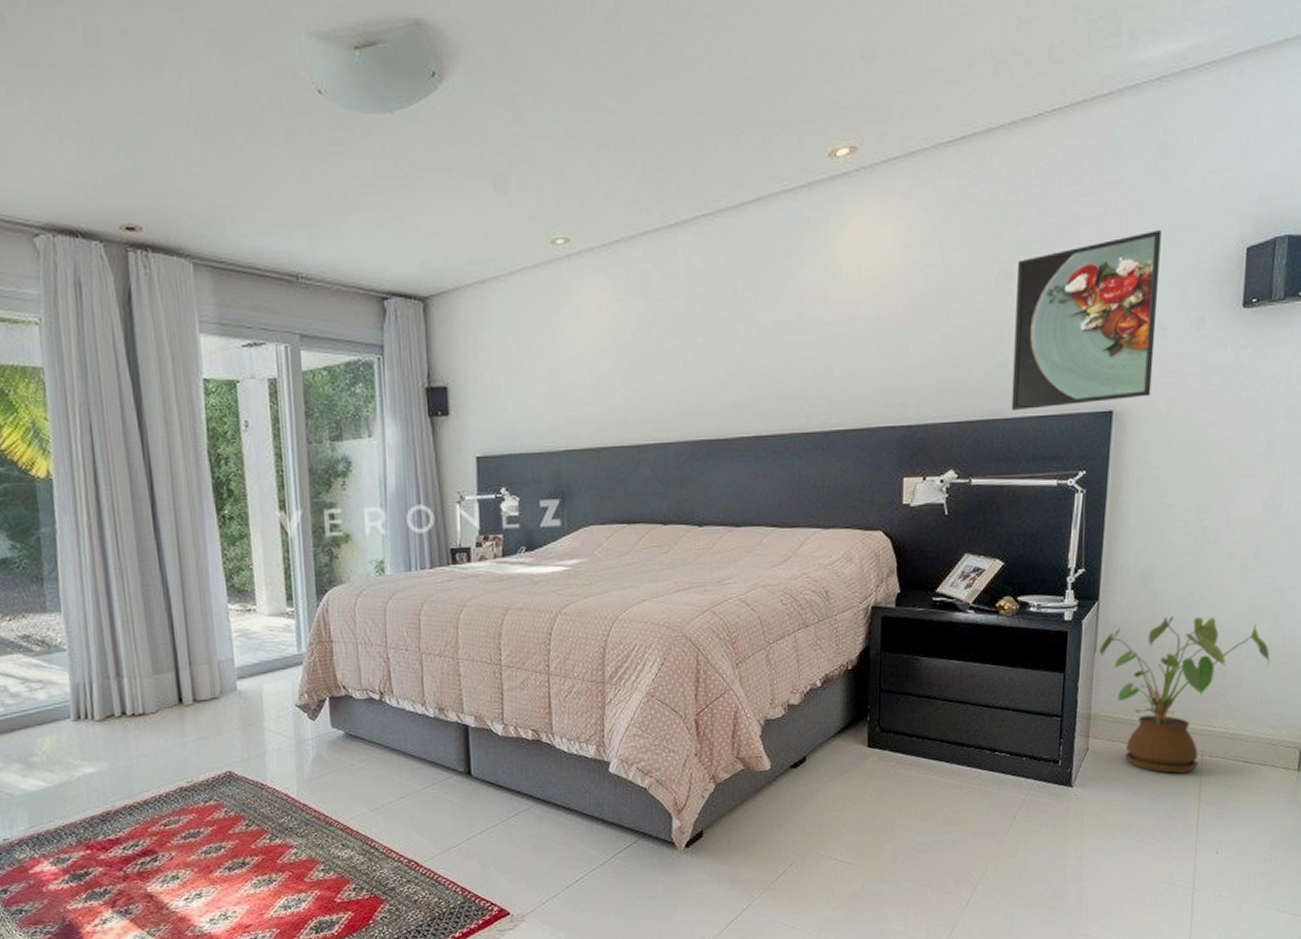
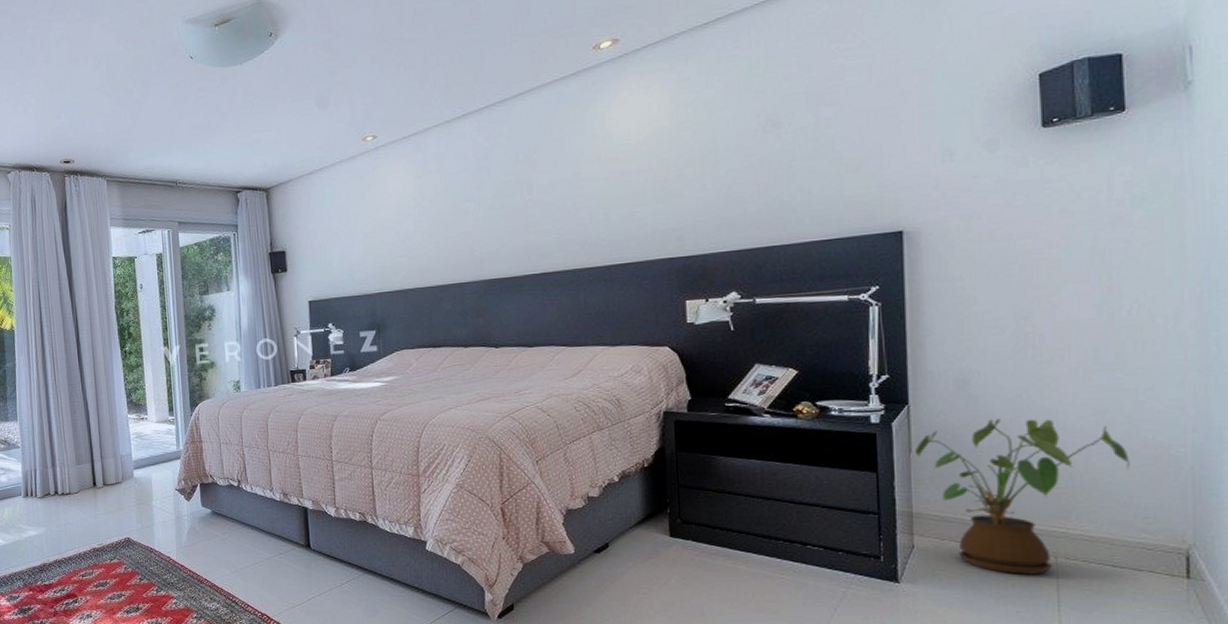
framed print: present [1011,230,1162,412] -> none [784,69,944,238]

